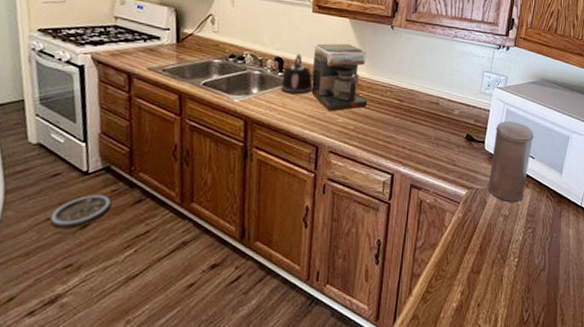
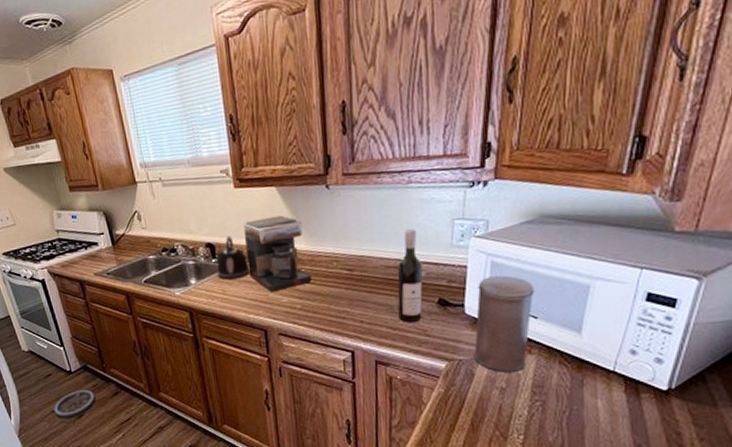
bottle: none [434,74,458,153] -> present [397,229,423,323]

